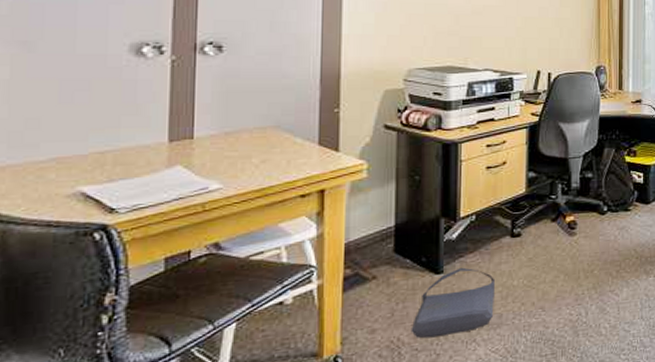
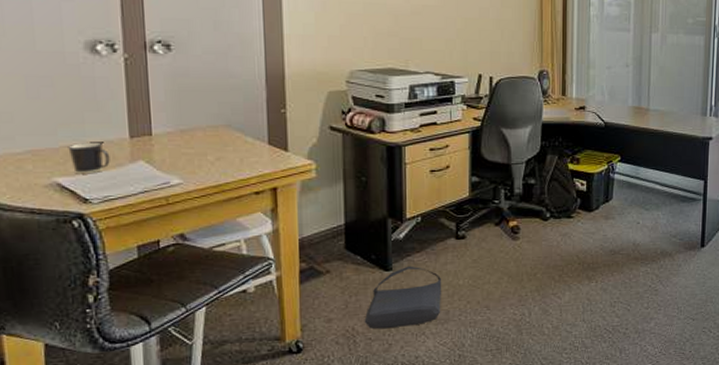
mug: none [98,147,145,182] -> present [68,142,110,174]

